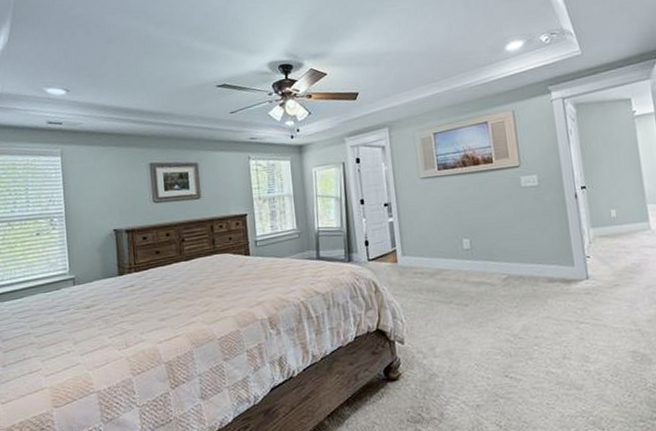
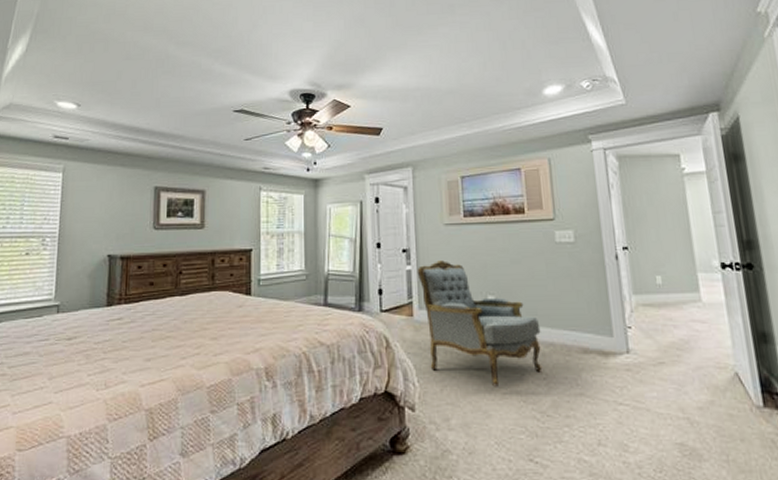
armchair: none [398,211,514,318] -> present [417,260,543,387]

